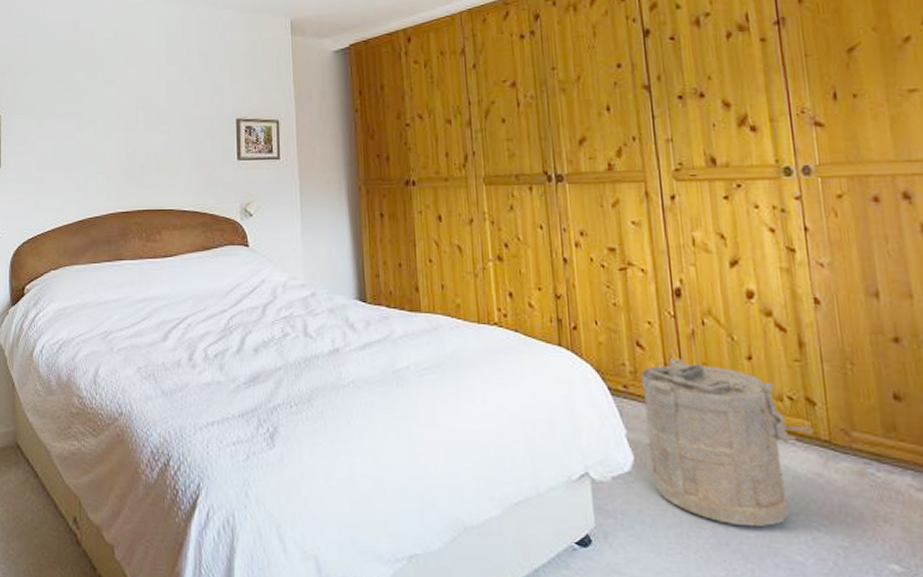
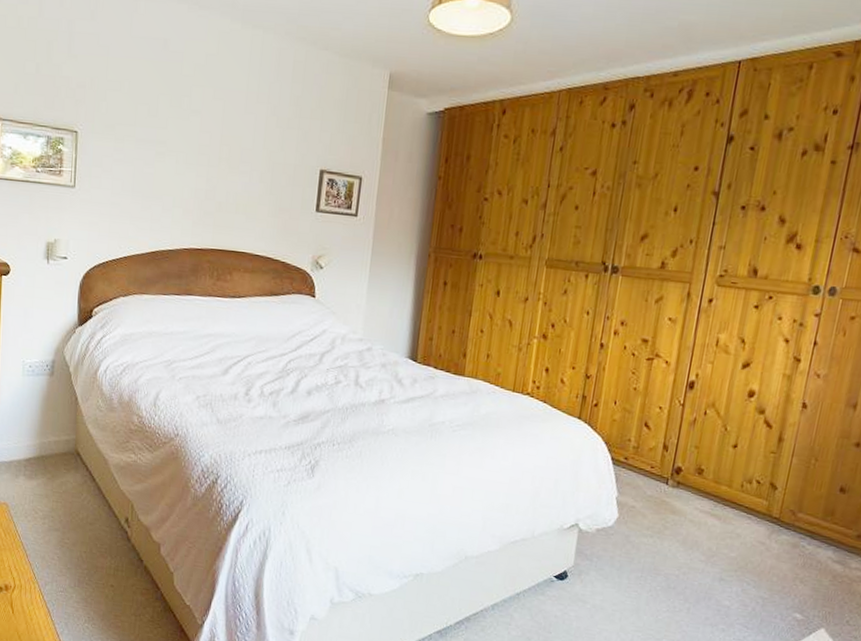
laundry hamper: present [641,358,814,528] -> none [629,439,769,578]

